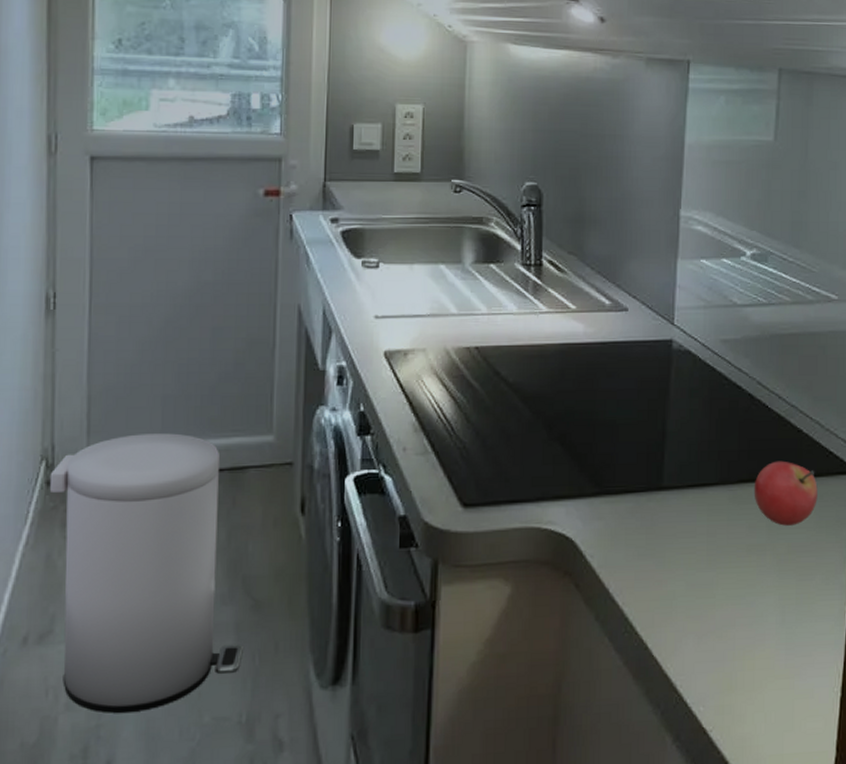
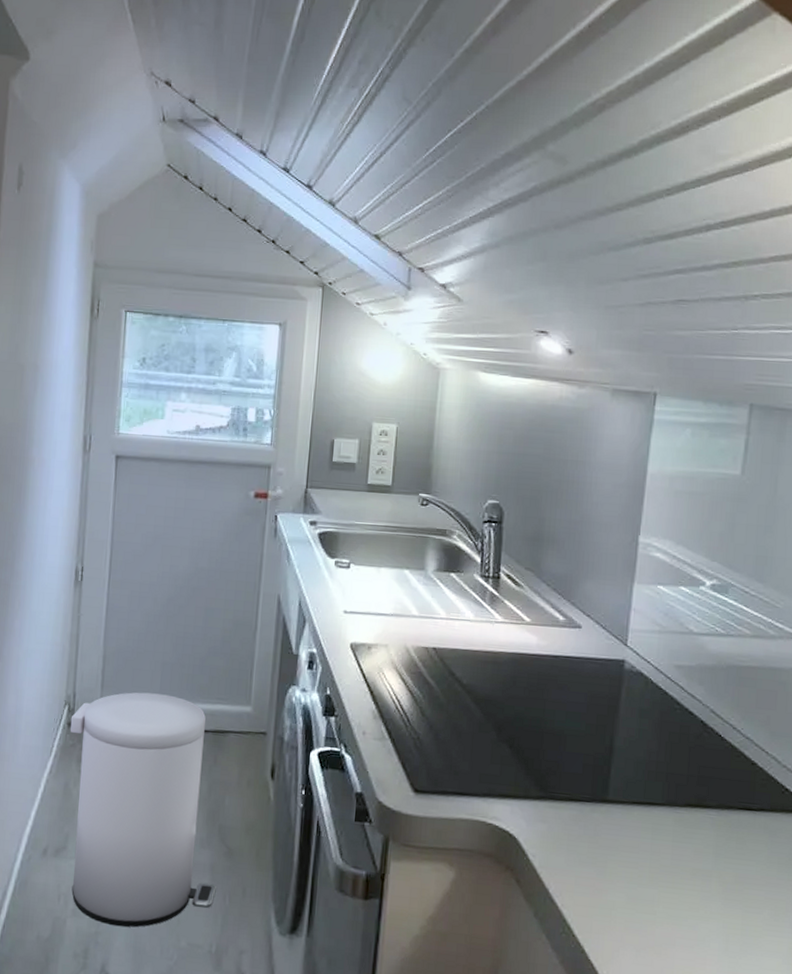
fruit: present [754,460,818,526] -> none [701,790,771,857]

